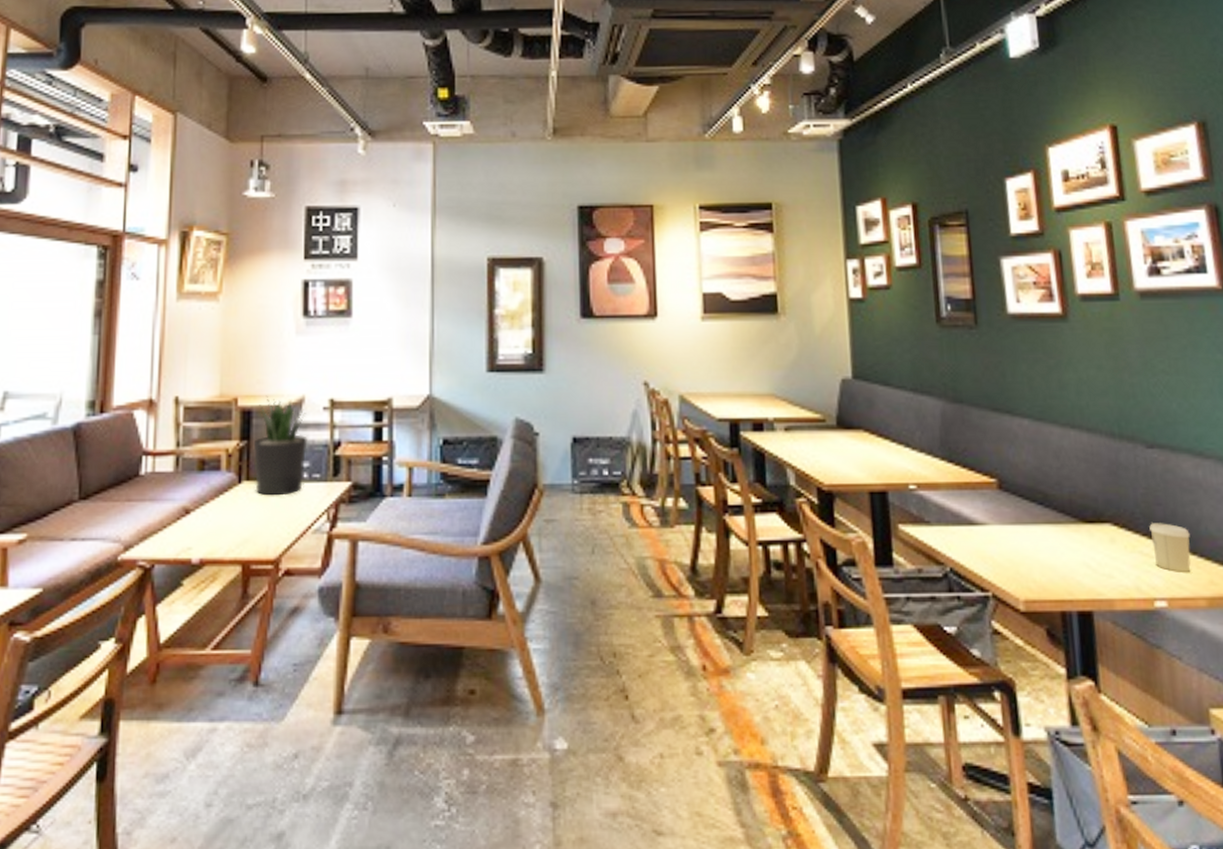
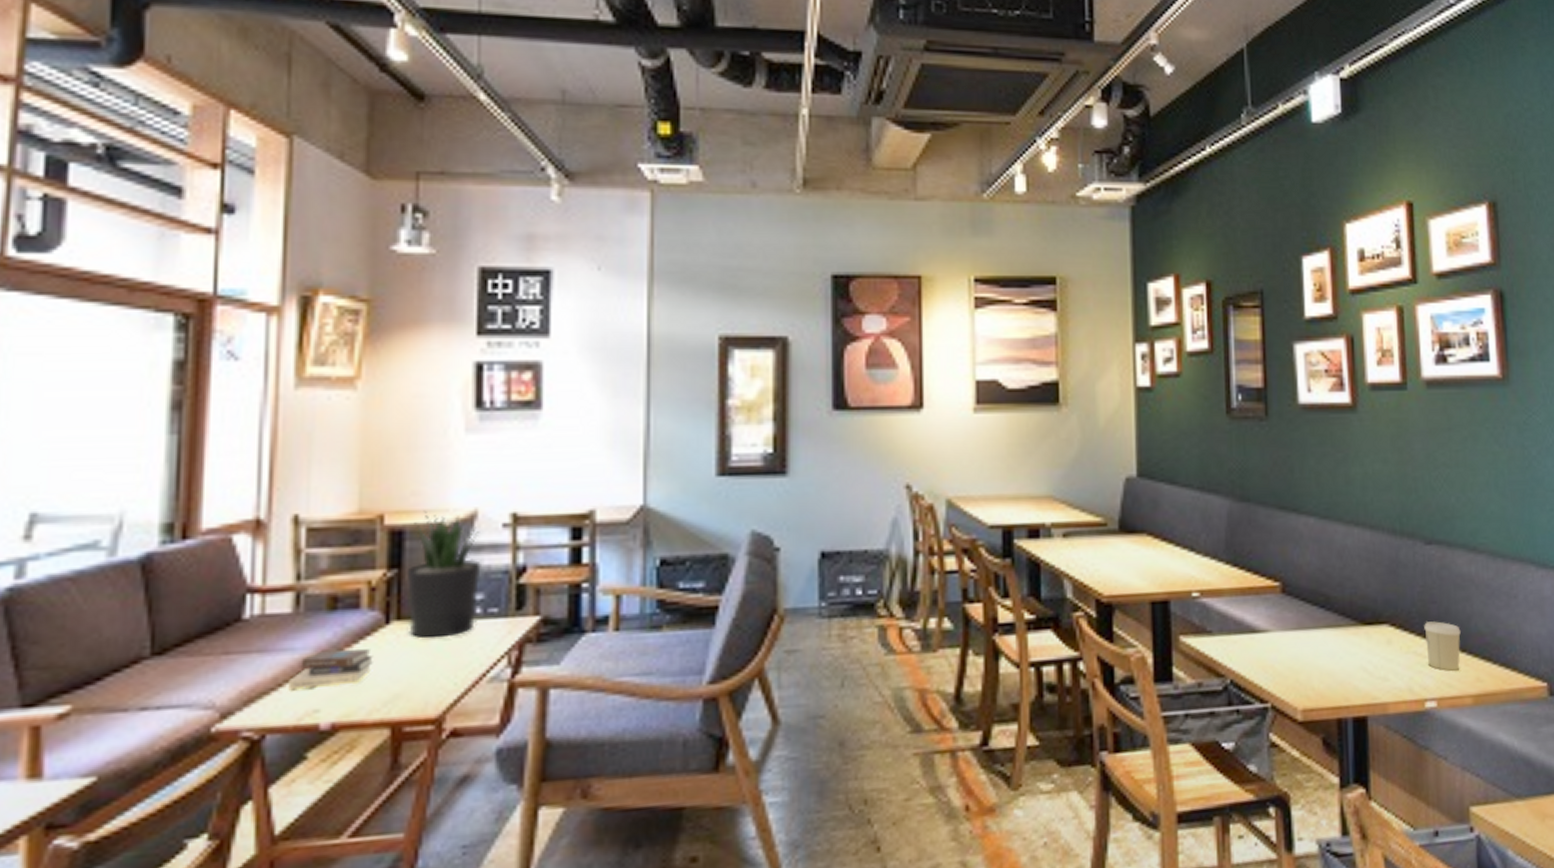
books: none [170,501,230,532] -> present [288,649,373,691]

